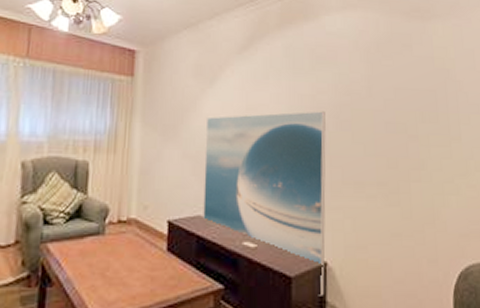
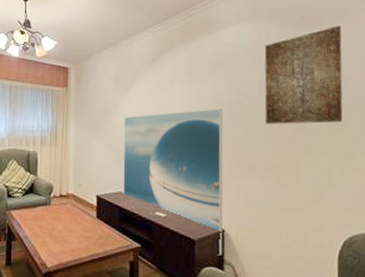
wall art: none [373,20,457,132] -> present [264,26,343,124]

